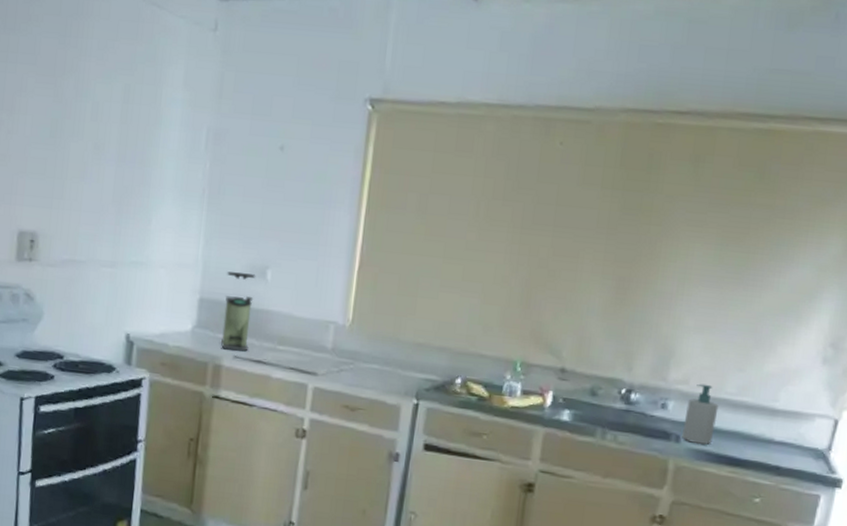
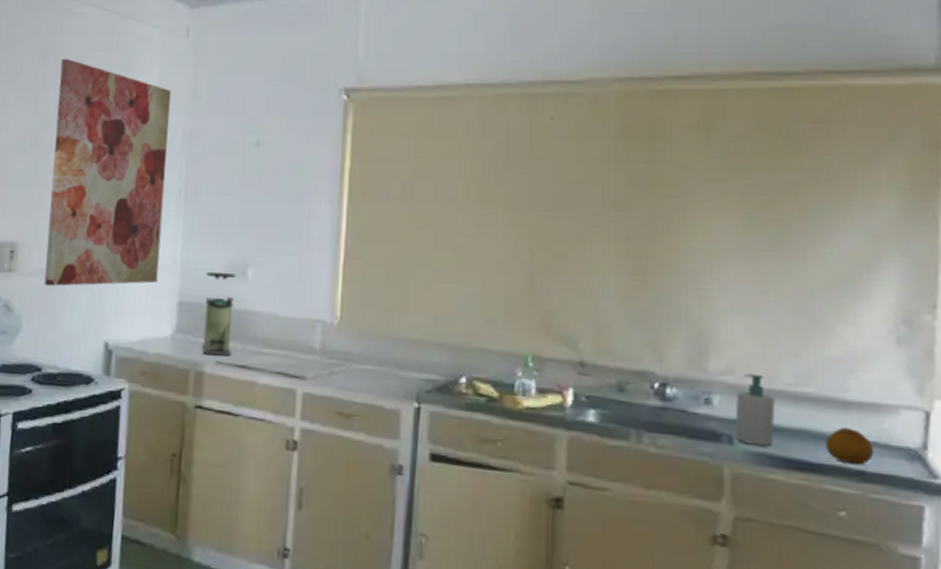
wall art: none [65,43,197,280] -> present [44,58,171,286]
fruit: none [752,431,790,462] -> present [826,428,874,465]

